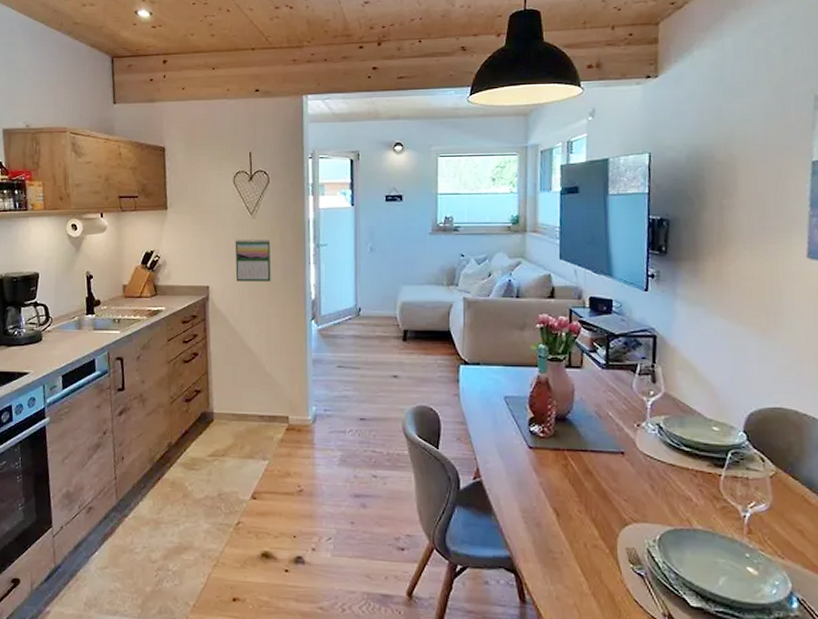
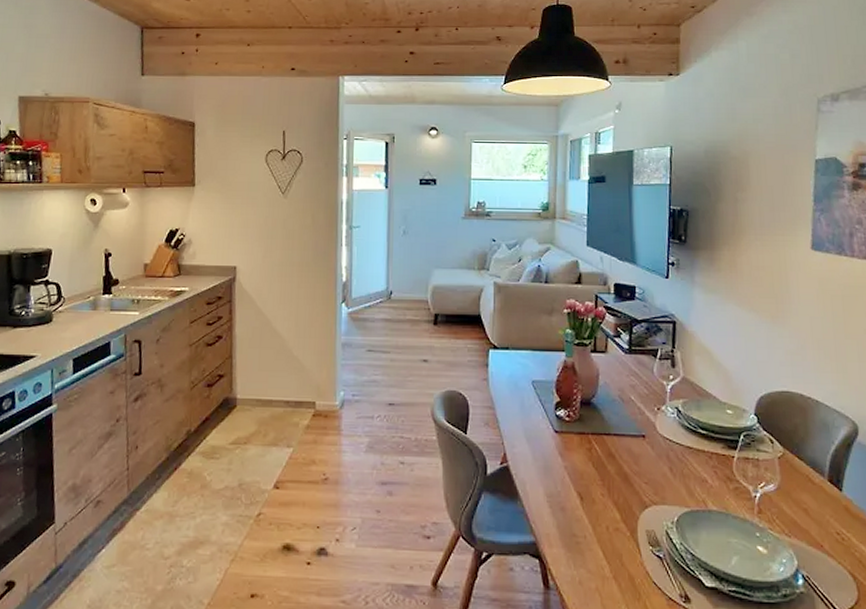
calendar: present [235,239,271,282] -> none [264,218,303,263]

